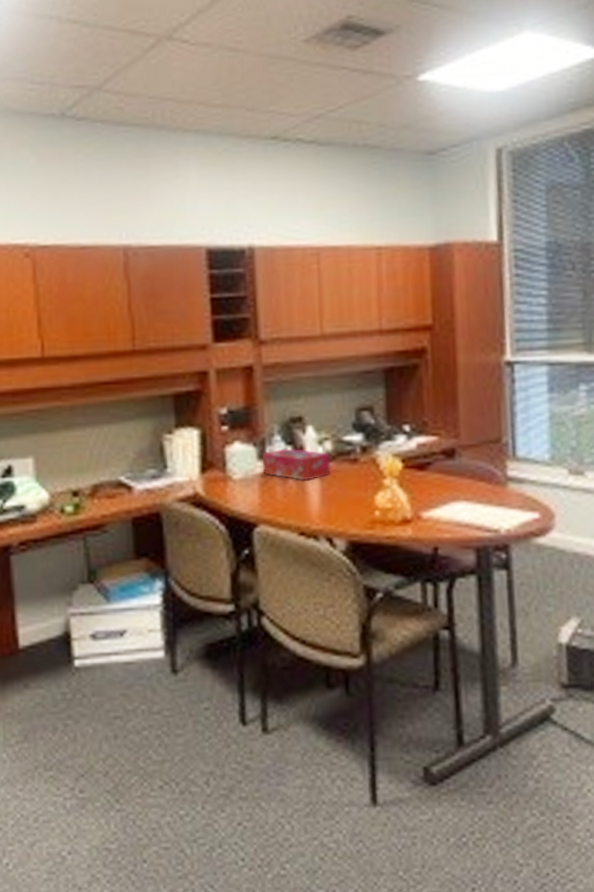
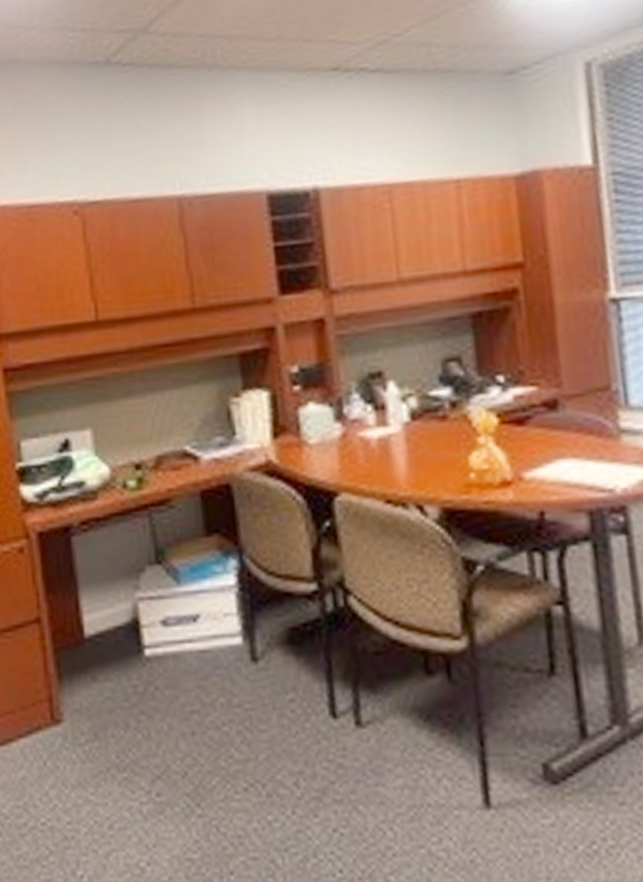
tissue box: present [262,448,331,481] -> none [339,407,417,443]

